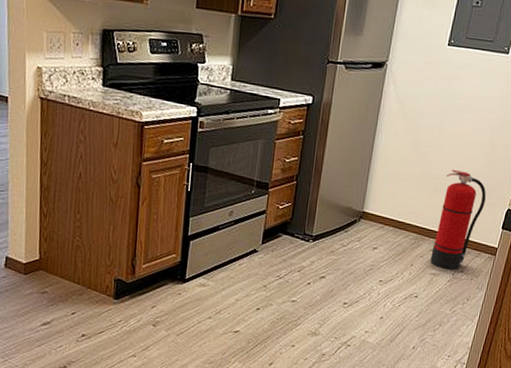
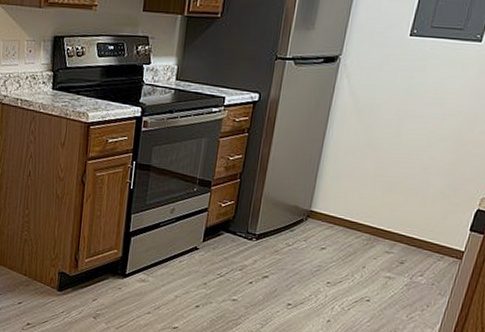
fire extinguisher: present [430,169,486,269] -> none [384,166,452,273]

